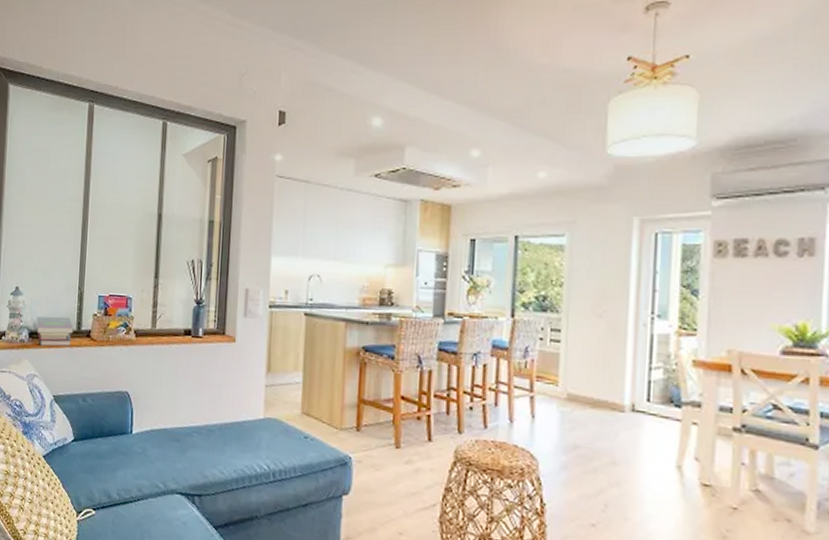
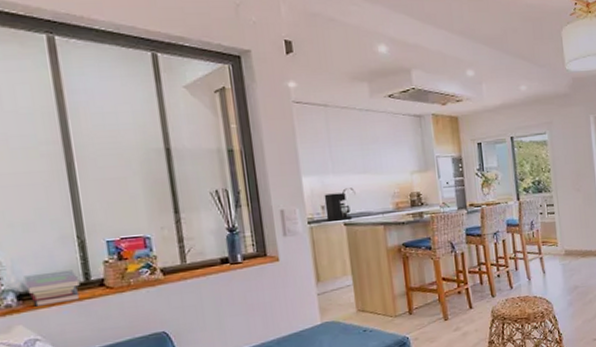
coffee maker: none [288,278,314,310] -> present [324,192,353,222]

